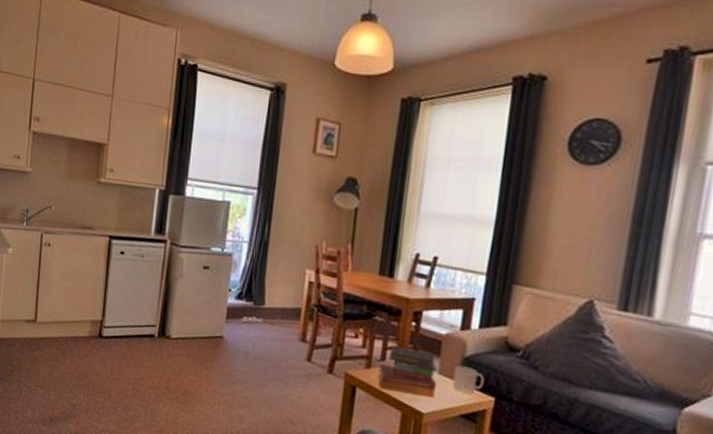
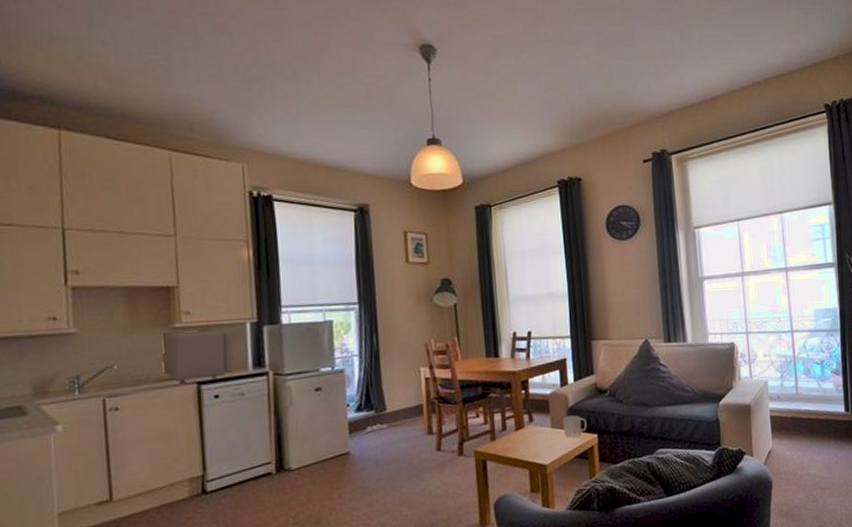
microwave: none [86,184,144,237] -> present [161,329,234,383]
books: present [378,346,438,397] -> none [501,411,553,456]

